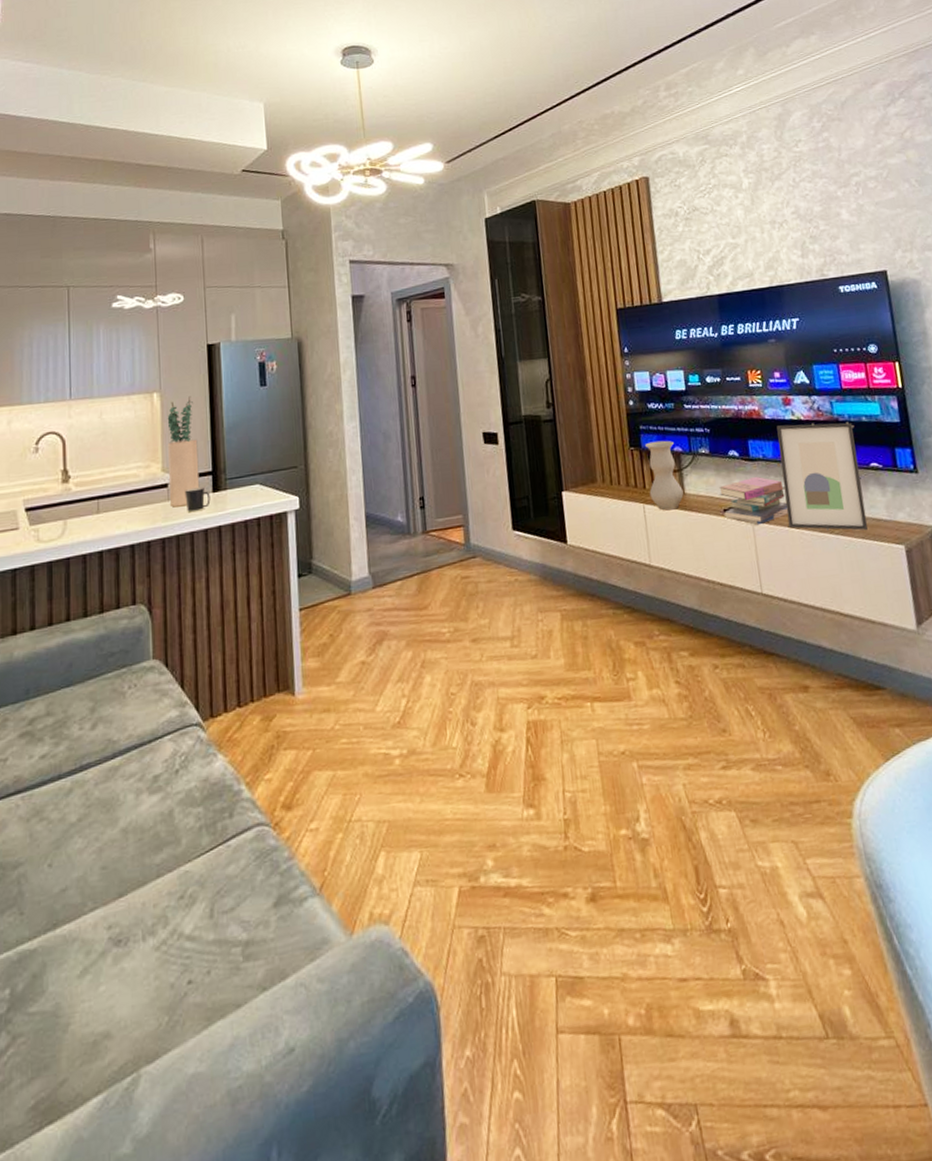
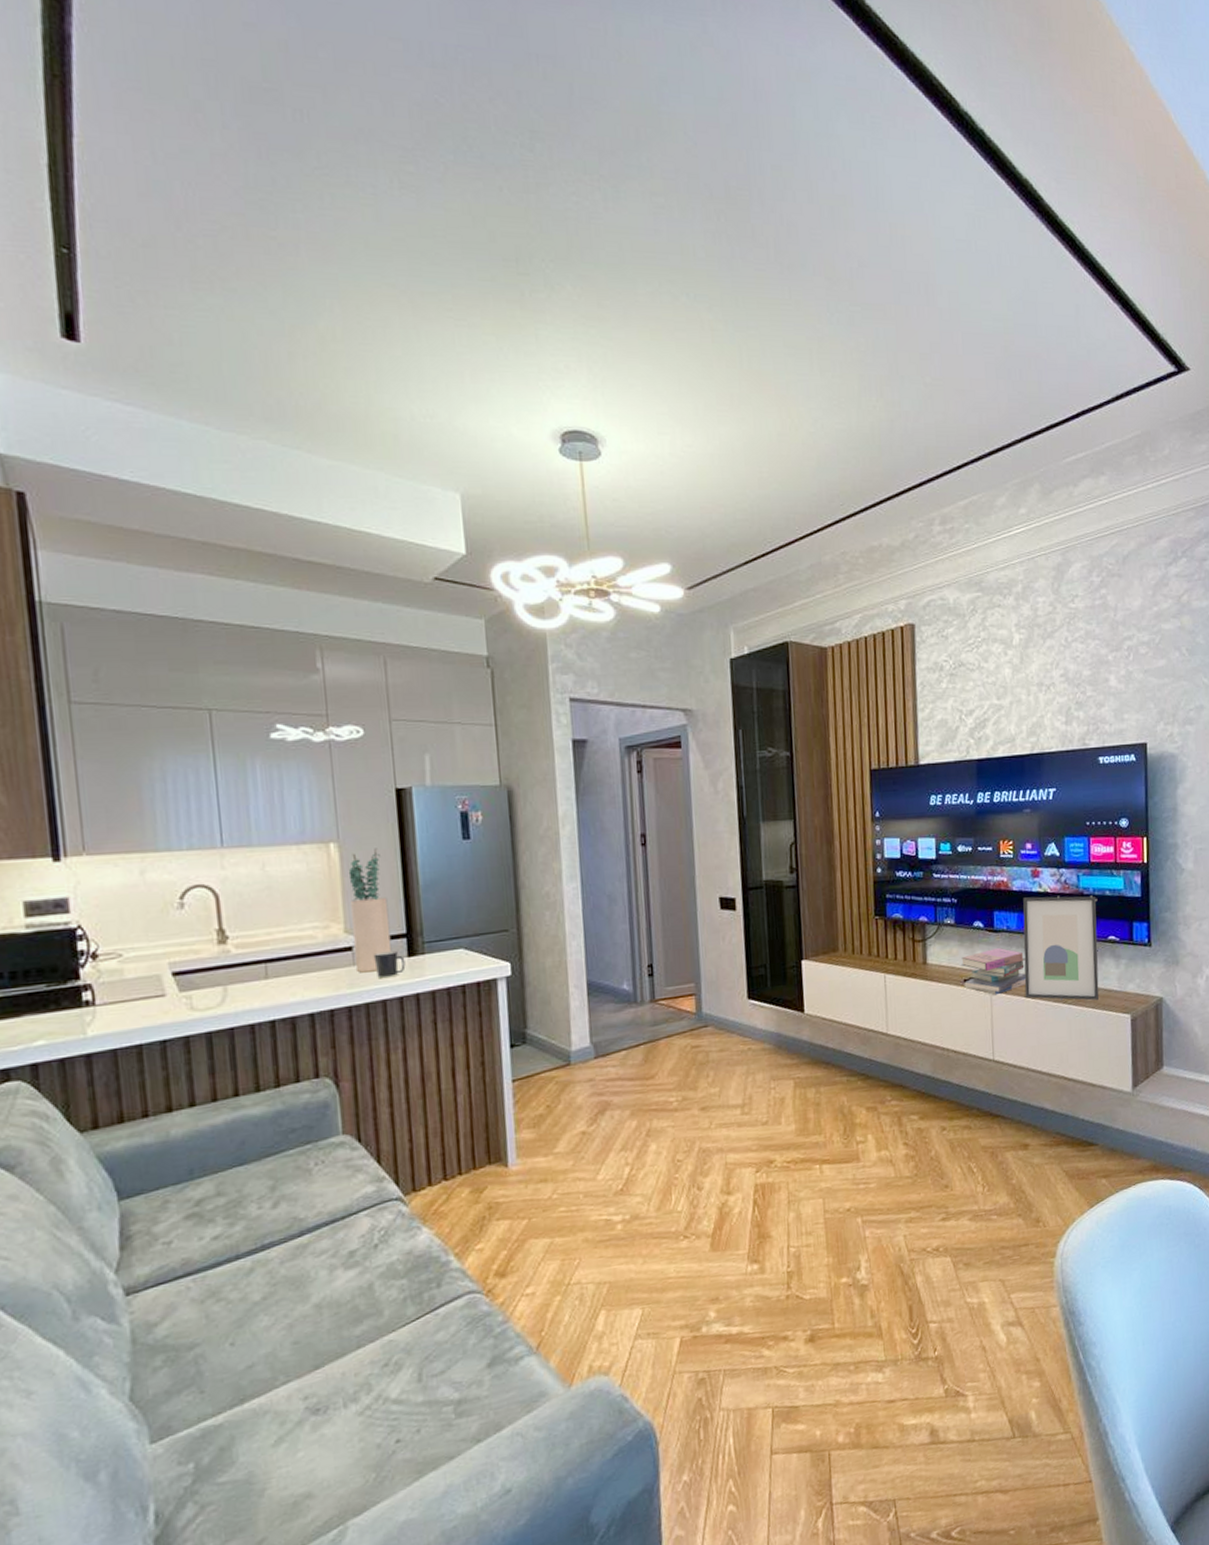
vase: present [645,440,684,511] -> none [891,909,926,981]

